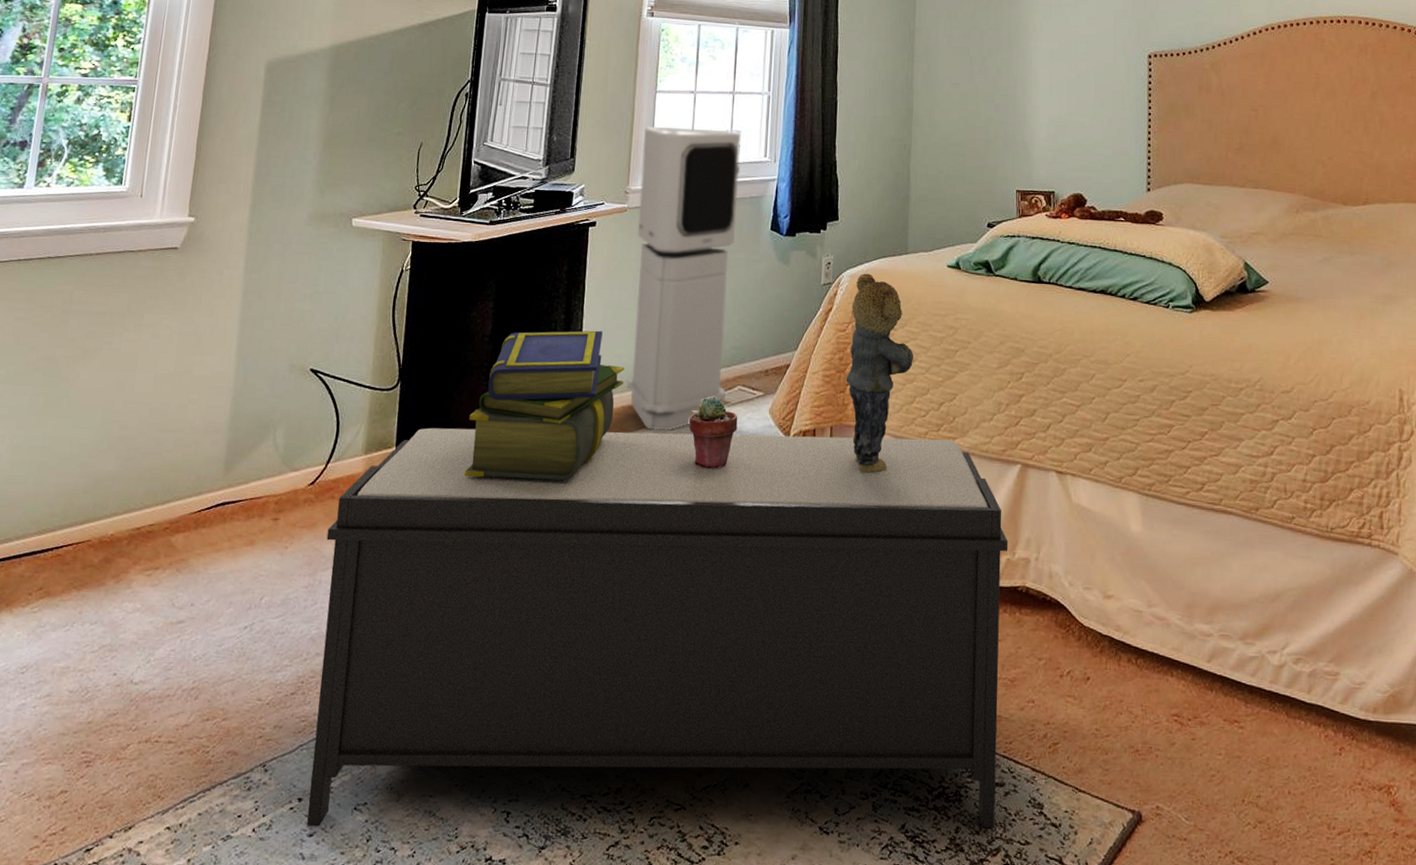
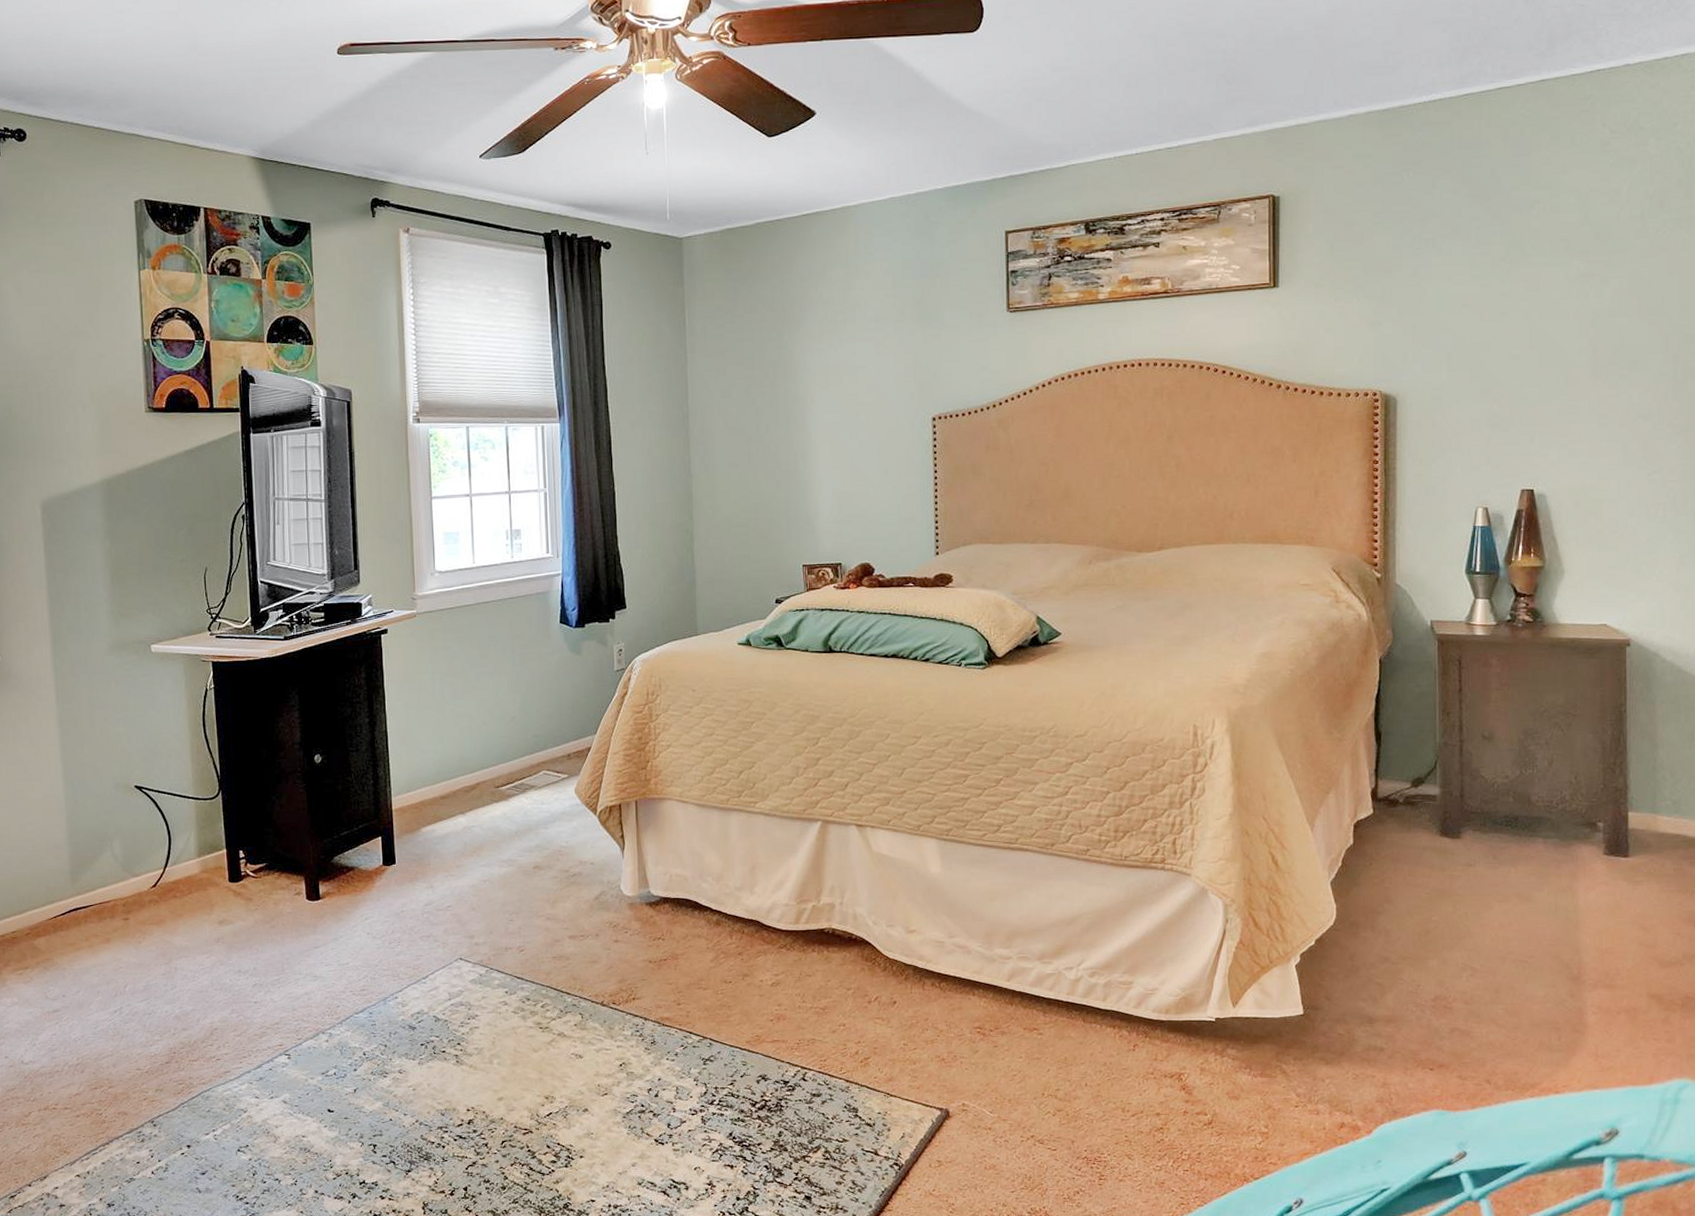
bench: present [307,427,1009,829] -> none [175,804,814,1167]
stack of books: present [465,330,624,481] -> none [290,730,433,870]
air purifier: present [626,127,741,432] -> none [424,529,532,817]
potted succulent: present [688,395,738,469] -> none [499,781,546,847]
teddy bear: present [846,273,913,474] -> none [646,657,711,840]

